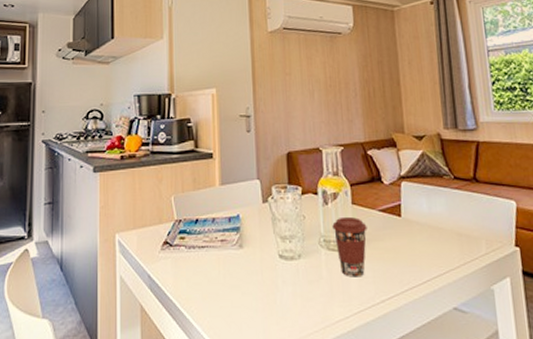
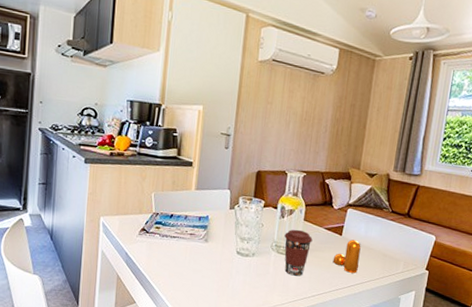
pepper shaker: none [397,220,432,264] -> present [333,239,361,274]

